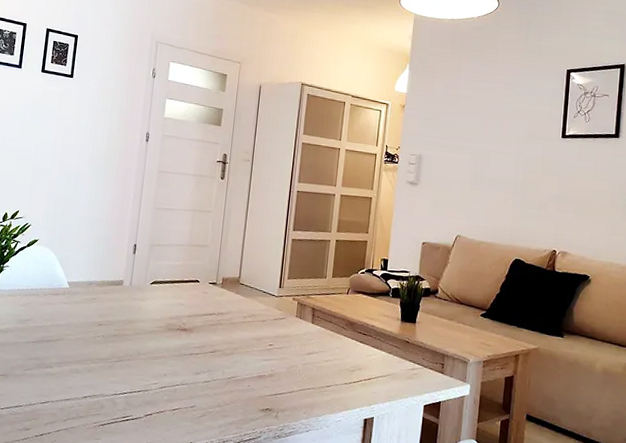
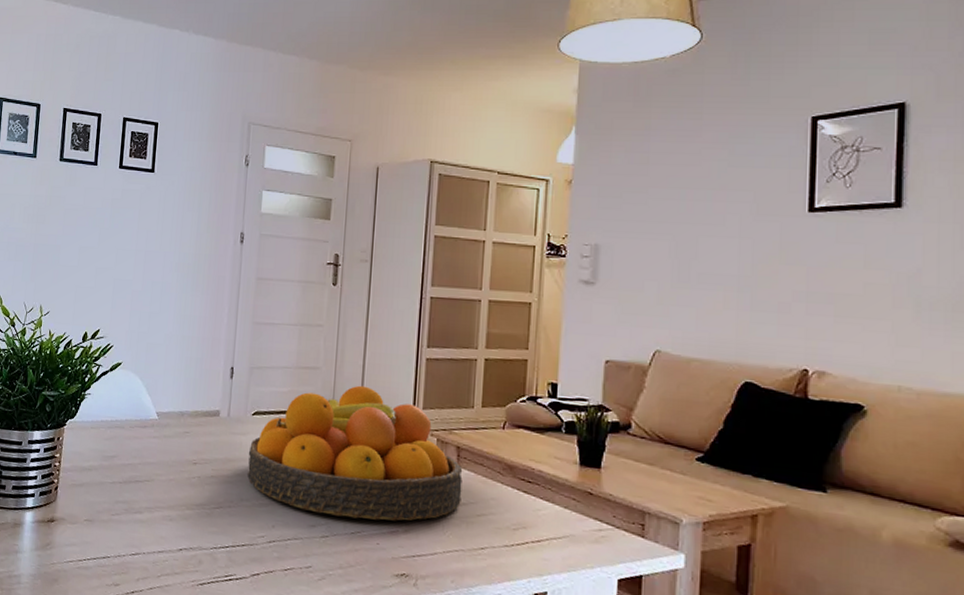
fruit bowl: none [145,260,316,367] -> present [247,385,463,521]

